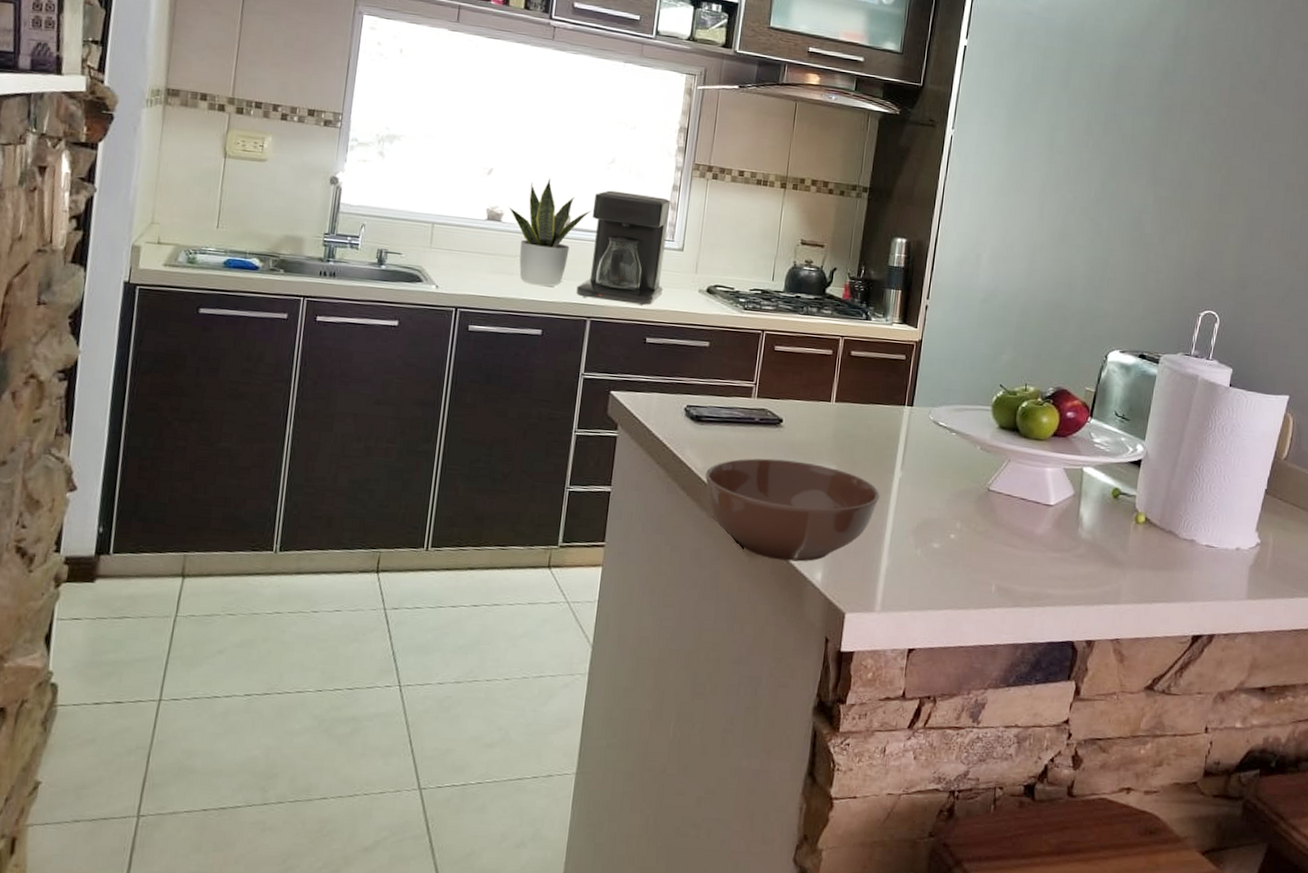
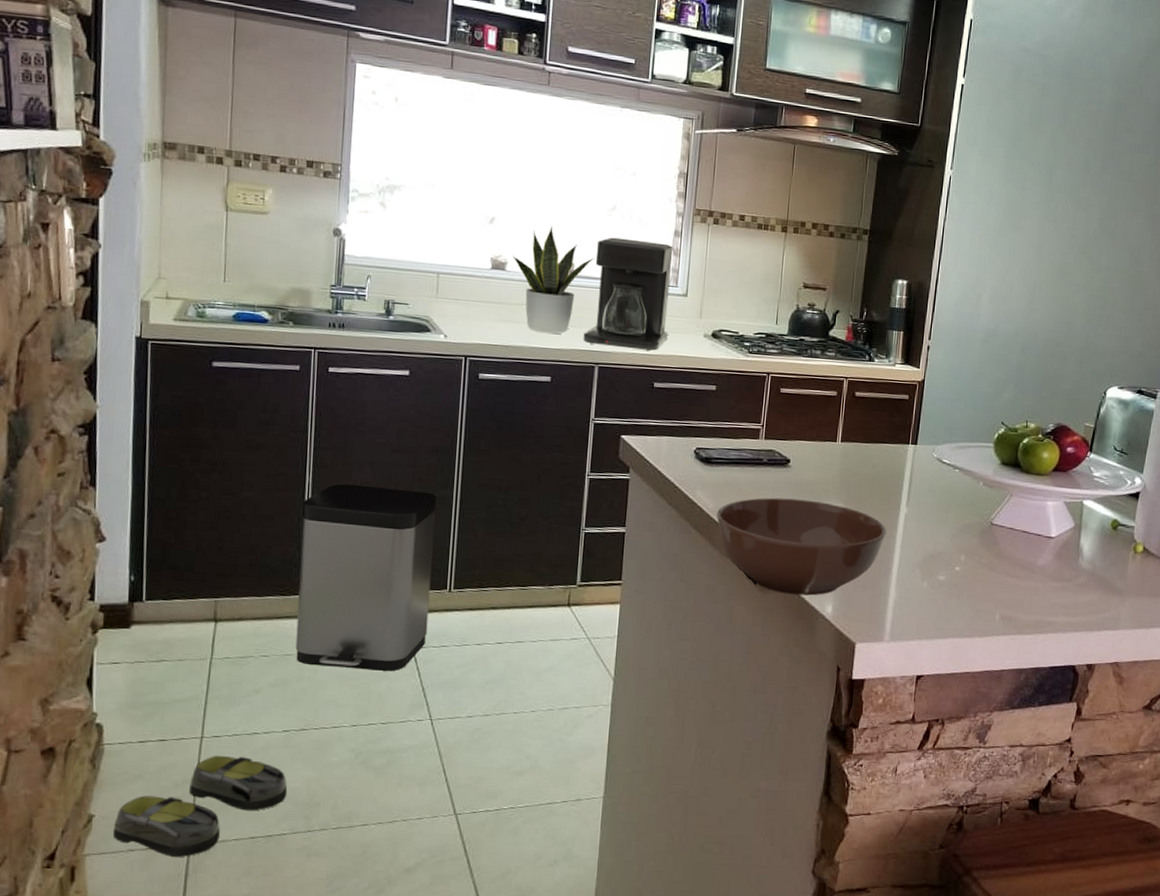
slippers: none [58,719,246,830] -> present [112,755,288,858]
pedal bin: none [263,435,419,633] -> present [295,483,437,671]

